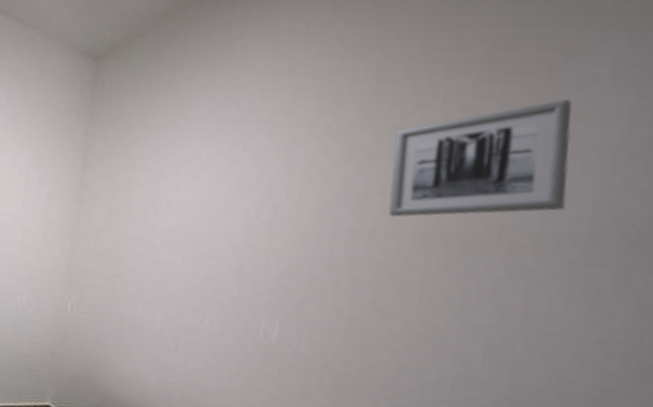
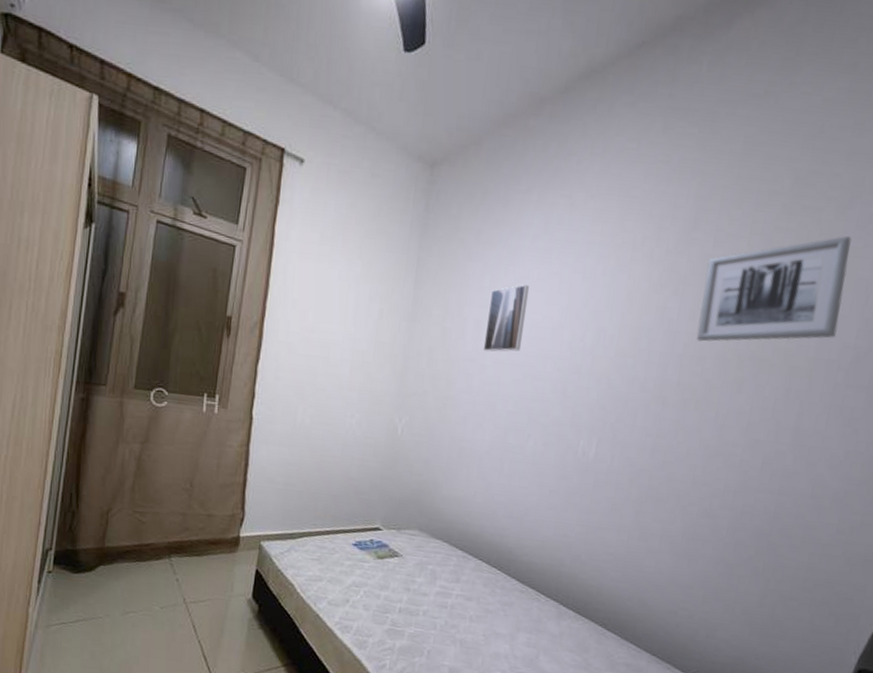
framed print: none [151,164,199,231] -> present [483,285,530,352]

